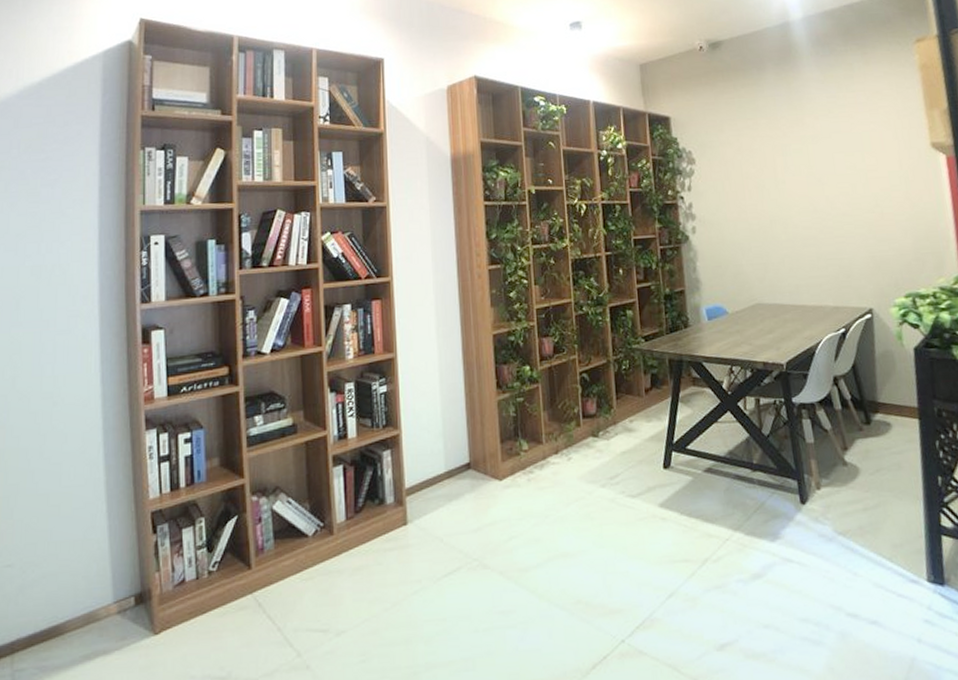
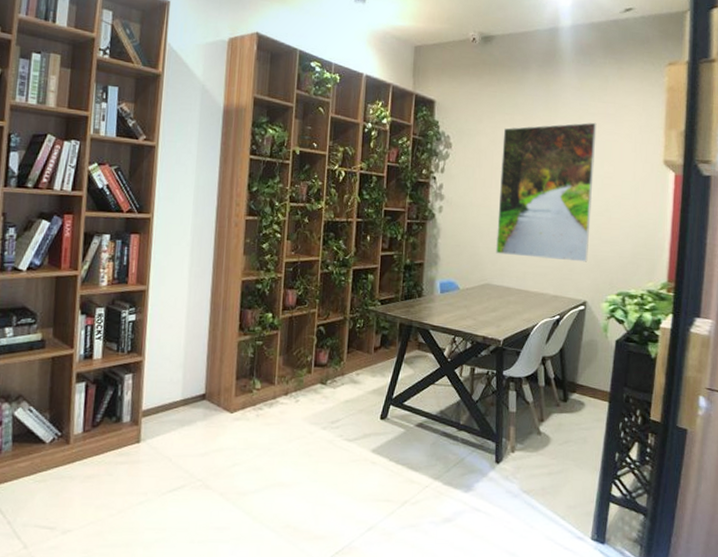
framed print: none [748,114,866,269] -> present [496,122,597,262]

